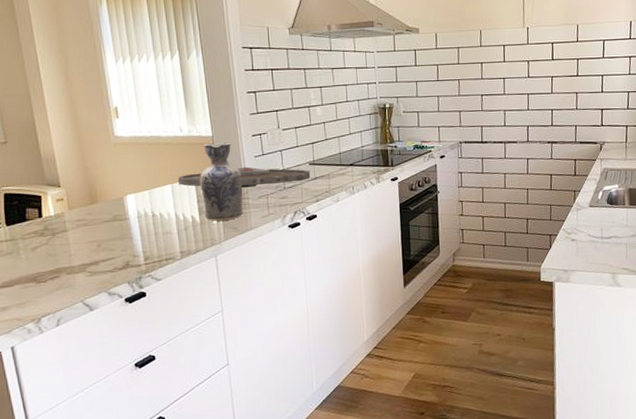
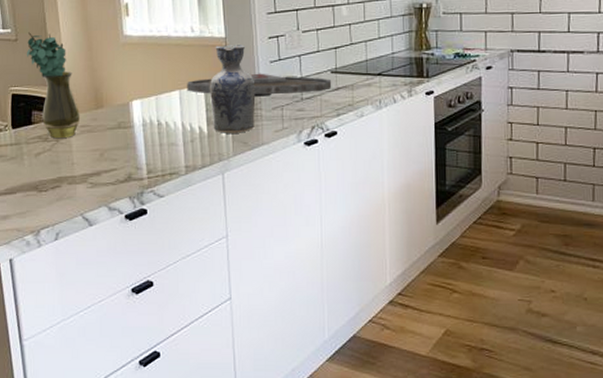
vase: none [17,135,76,233] -> present [27,32,81,138]

